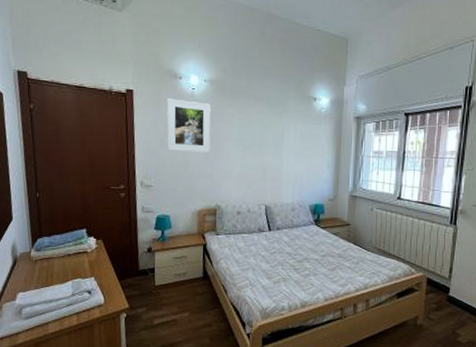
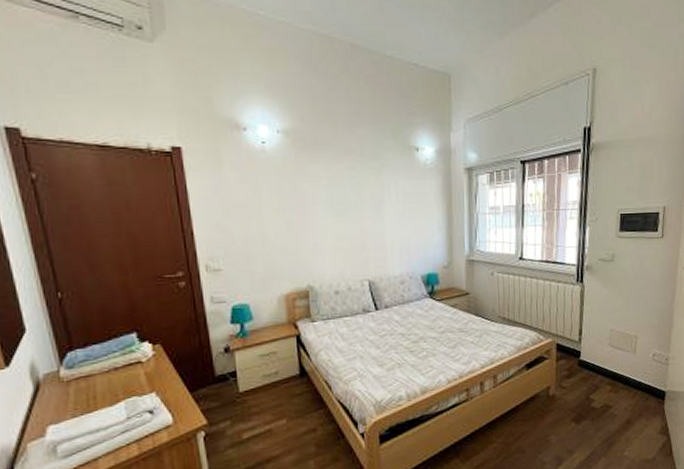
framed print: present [167,98,211,153] -> none [230,156,294,224]

